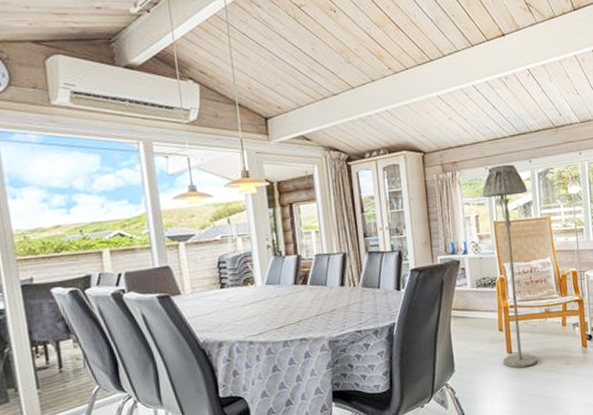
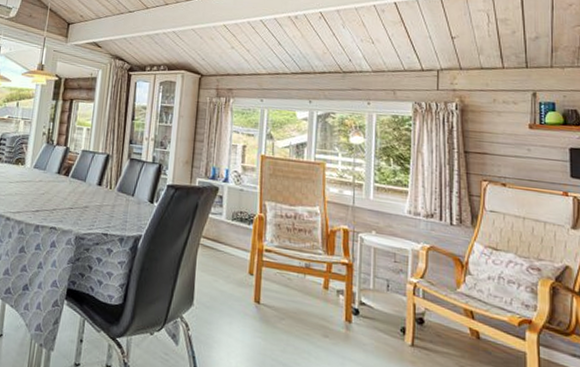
floor lamp: present [482,164,538,368] -> none [248,99,304,326]

